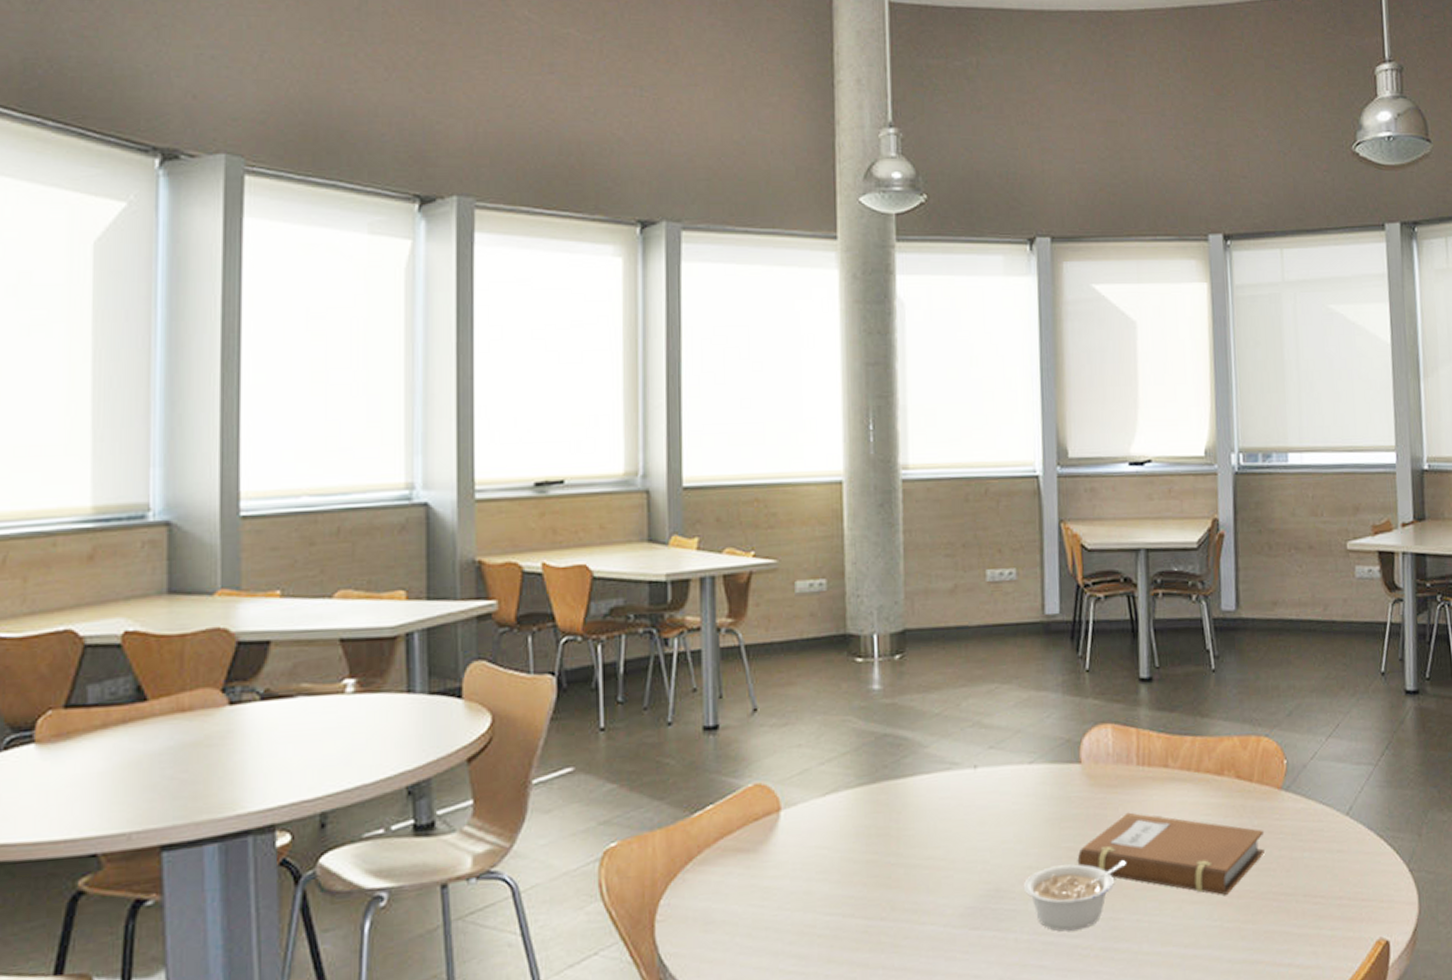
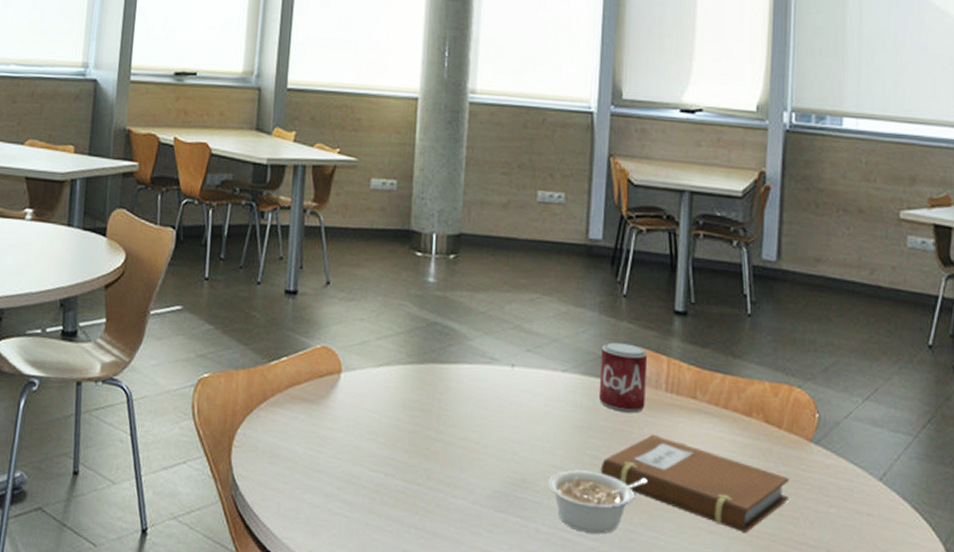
beverage can: none [1068,720,1118,796] -> present [598,341,648,413]

